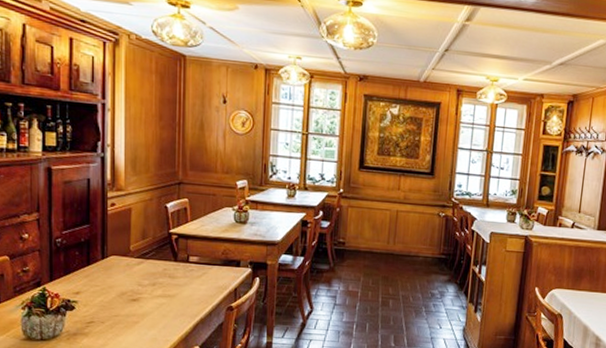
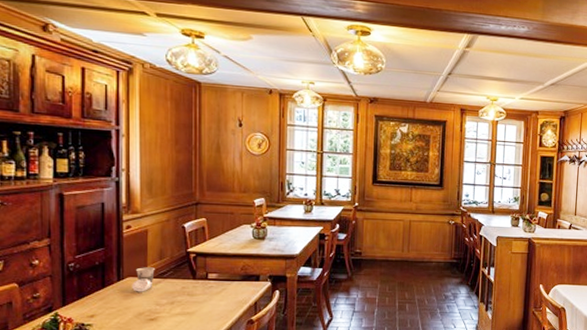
cup: none [116,246,138,272] -> present [132,267,155,292]

